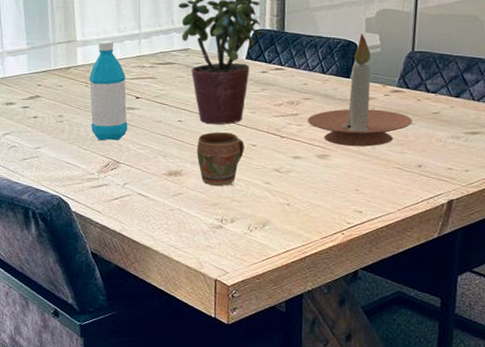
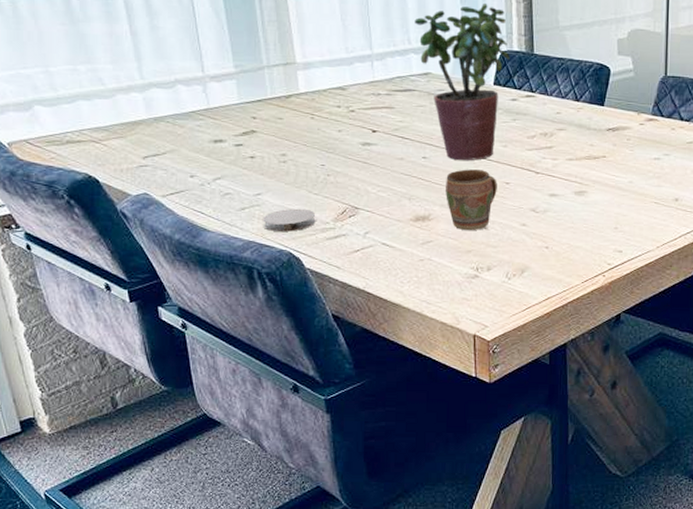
coaster: none [39,160,84,180] -> present [262,208,316,232]
water bottle: present [89,41,128,141] -> none [315,63,366,184]
candle holder: present [307,34,413,147] -> none [562,56,669,181]

